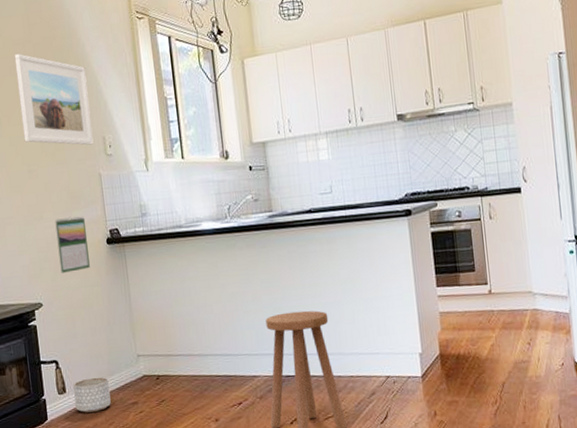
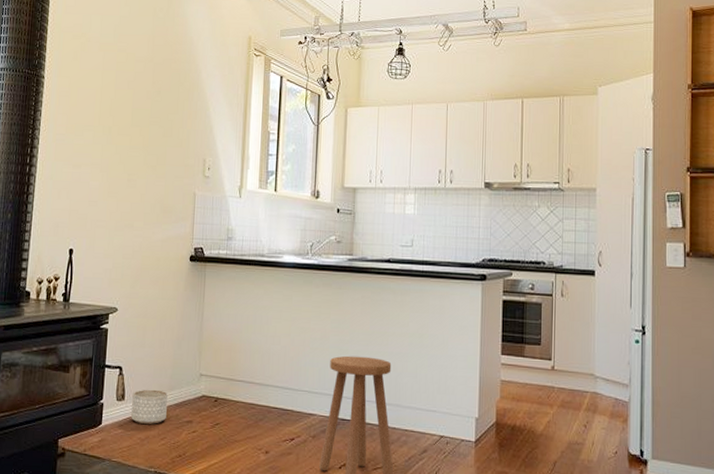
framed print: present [14,54,94,146] -> none [129,70,198,165]
calendar: present [55,216,90,273] -> none [141,229,174,283]

